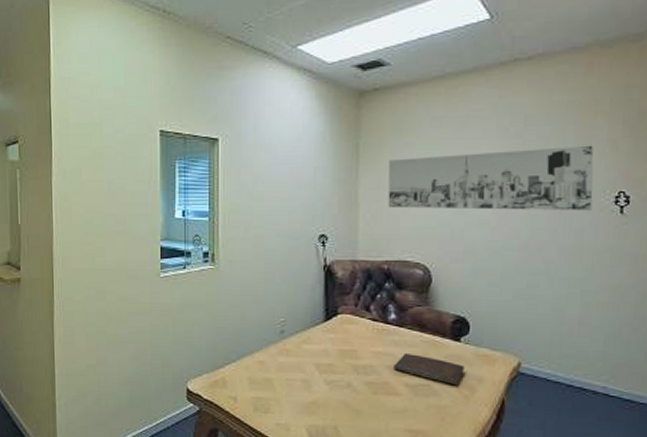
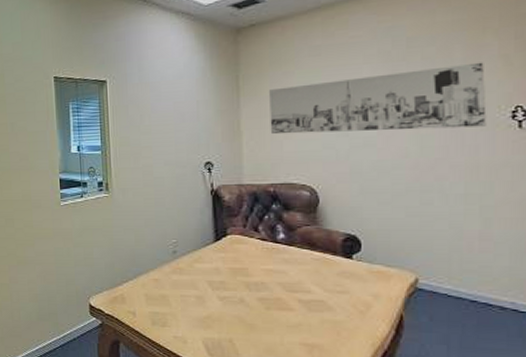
book: present [392,354,464,386] -> none [284,271,358,301]

